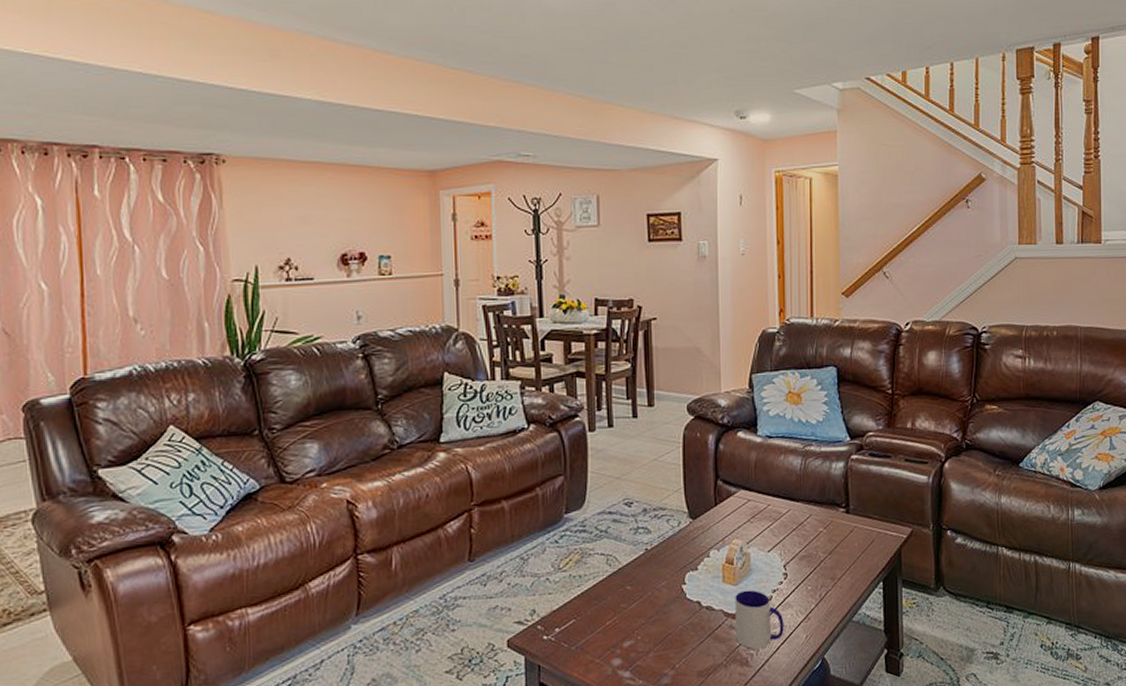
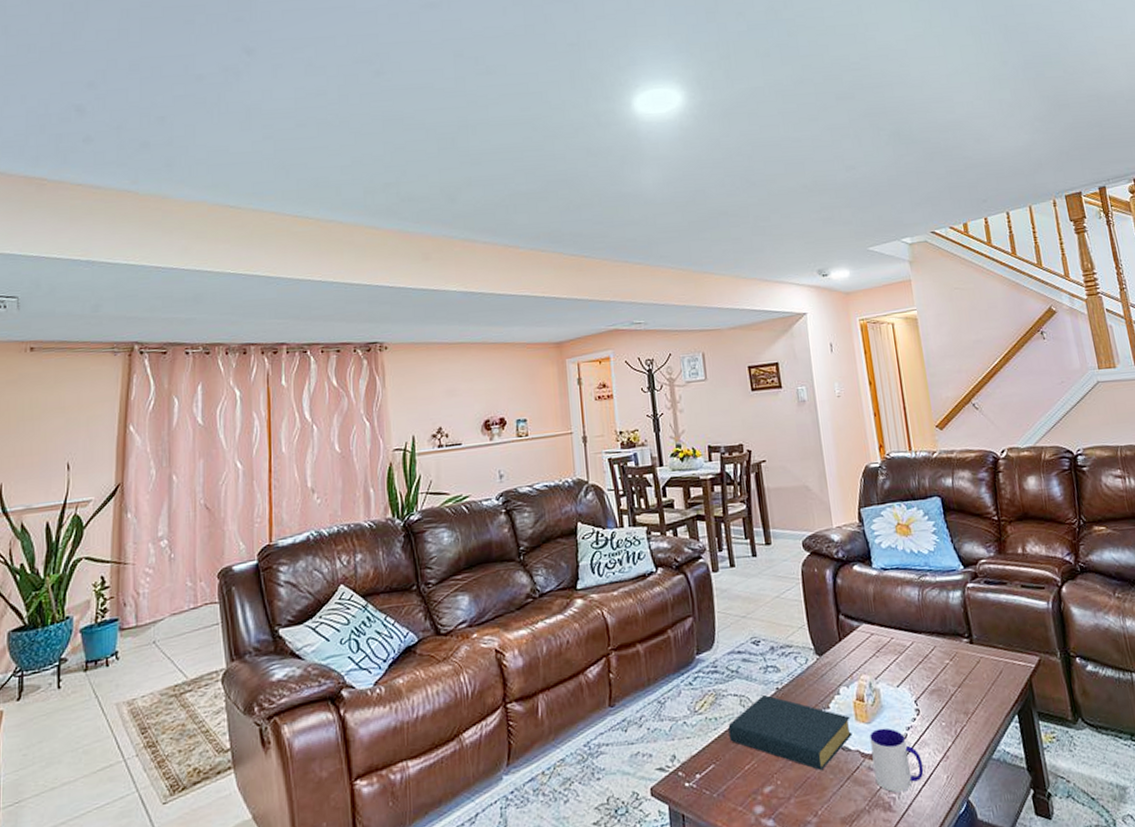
hardback book: none [592,554,718,628] -> present [728,694,853,771]

